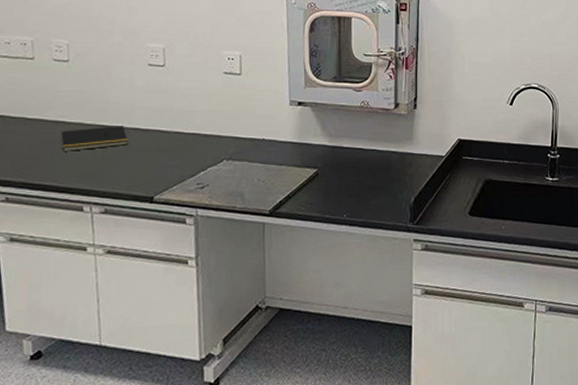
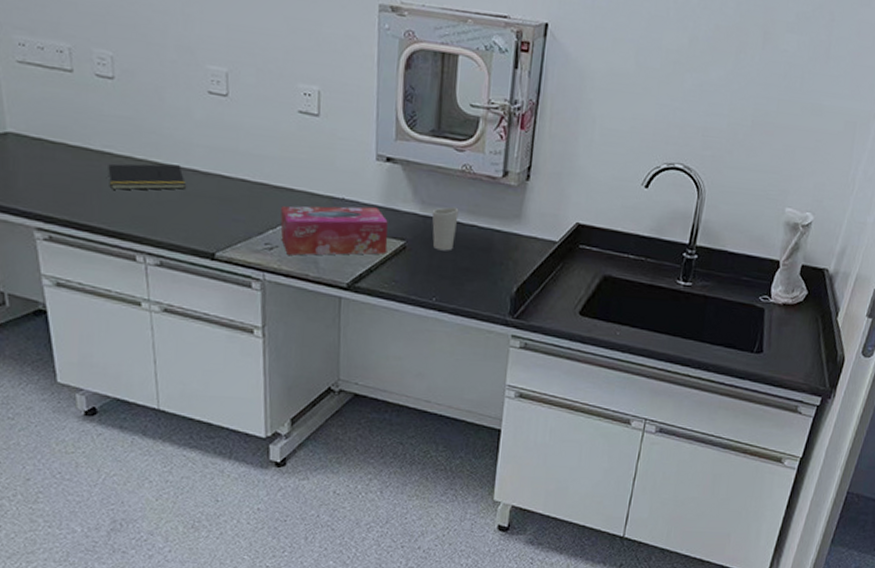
tissue box: none [210,144,303,191] -> present [280,206,388,256]
cup: none [338,136,361,174] -> present [431,206,459,251]

